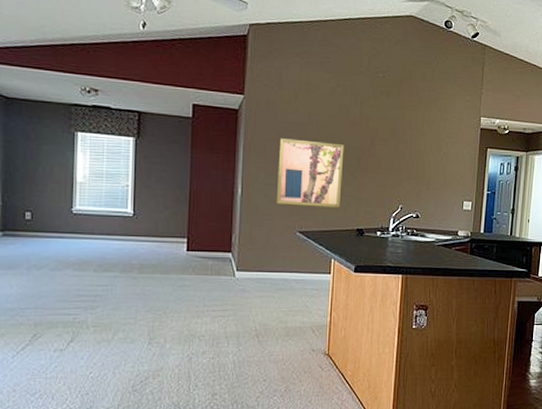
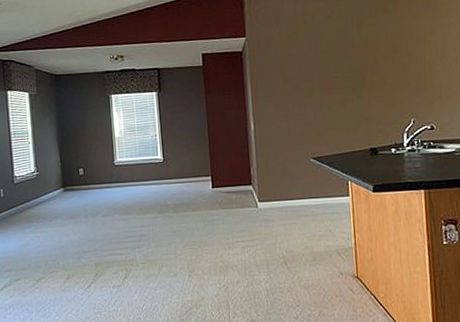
wall art: present [276,138,344,208] -> none [283,67,350,134]

